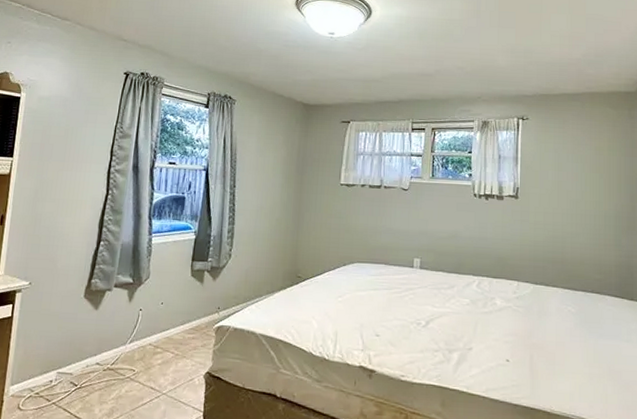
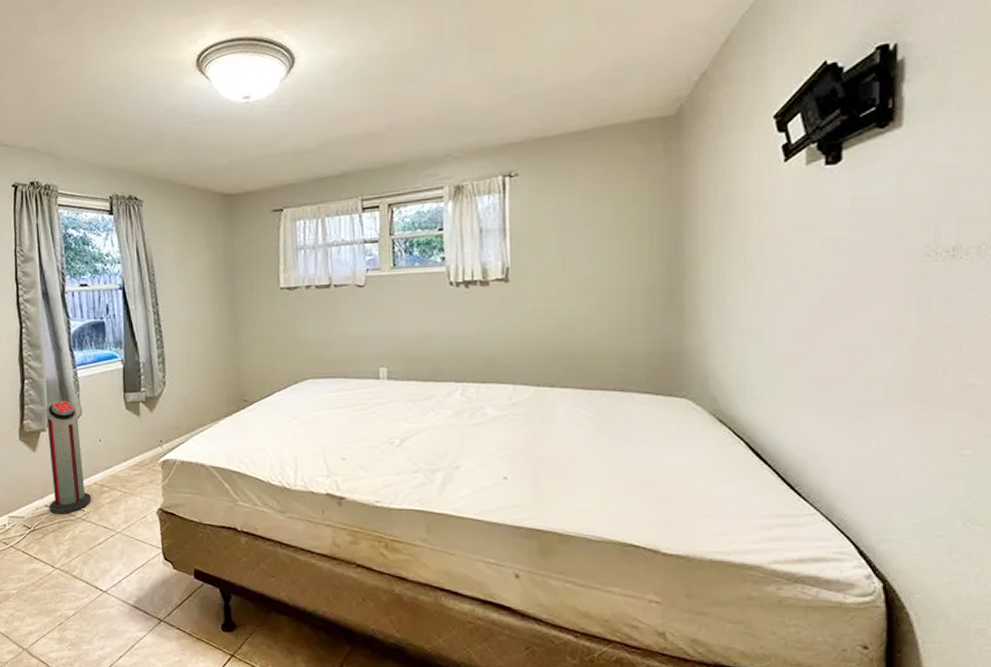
air purifier: none [99,263,145,373] -> present [45,400,91,514]

